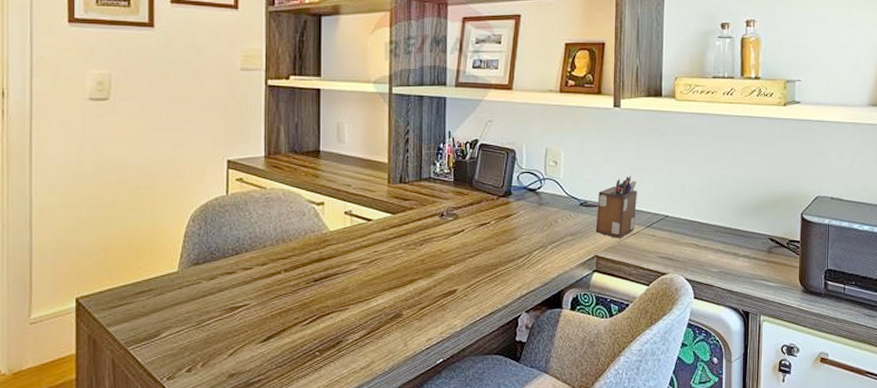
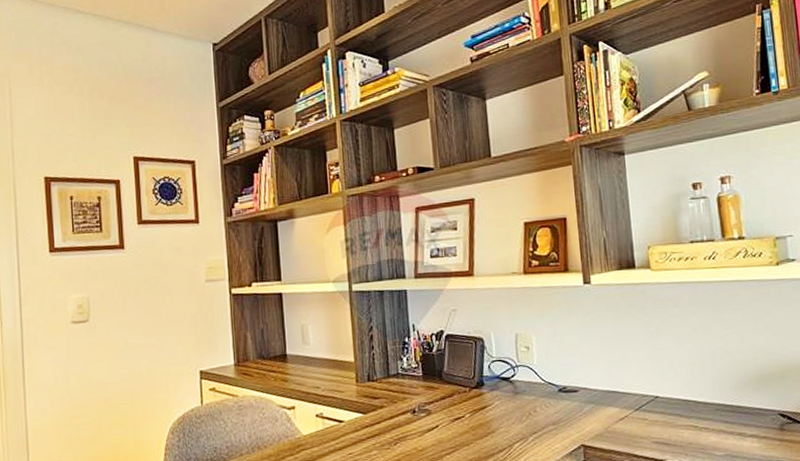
desk organizer: present [595,175,637,238] -> none [577,355,622,424]

